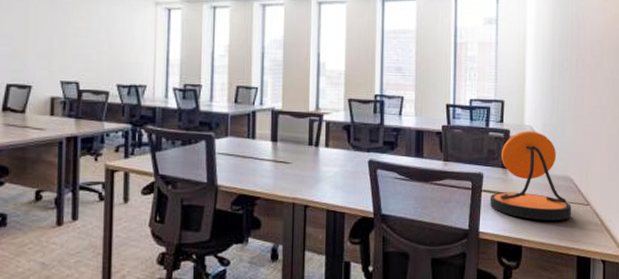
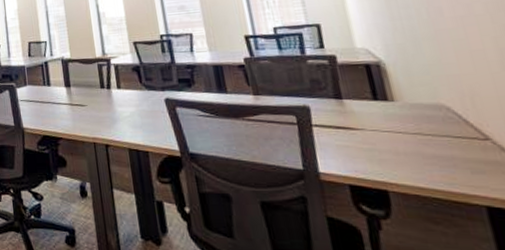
desk lamp: present [489,131,572,221] -> none [325,53,461,160]

